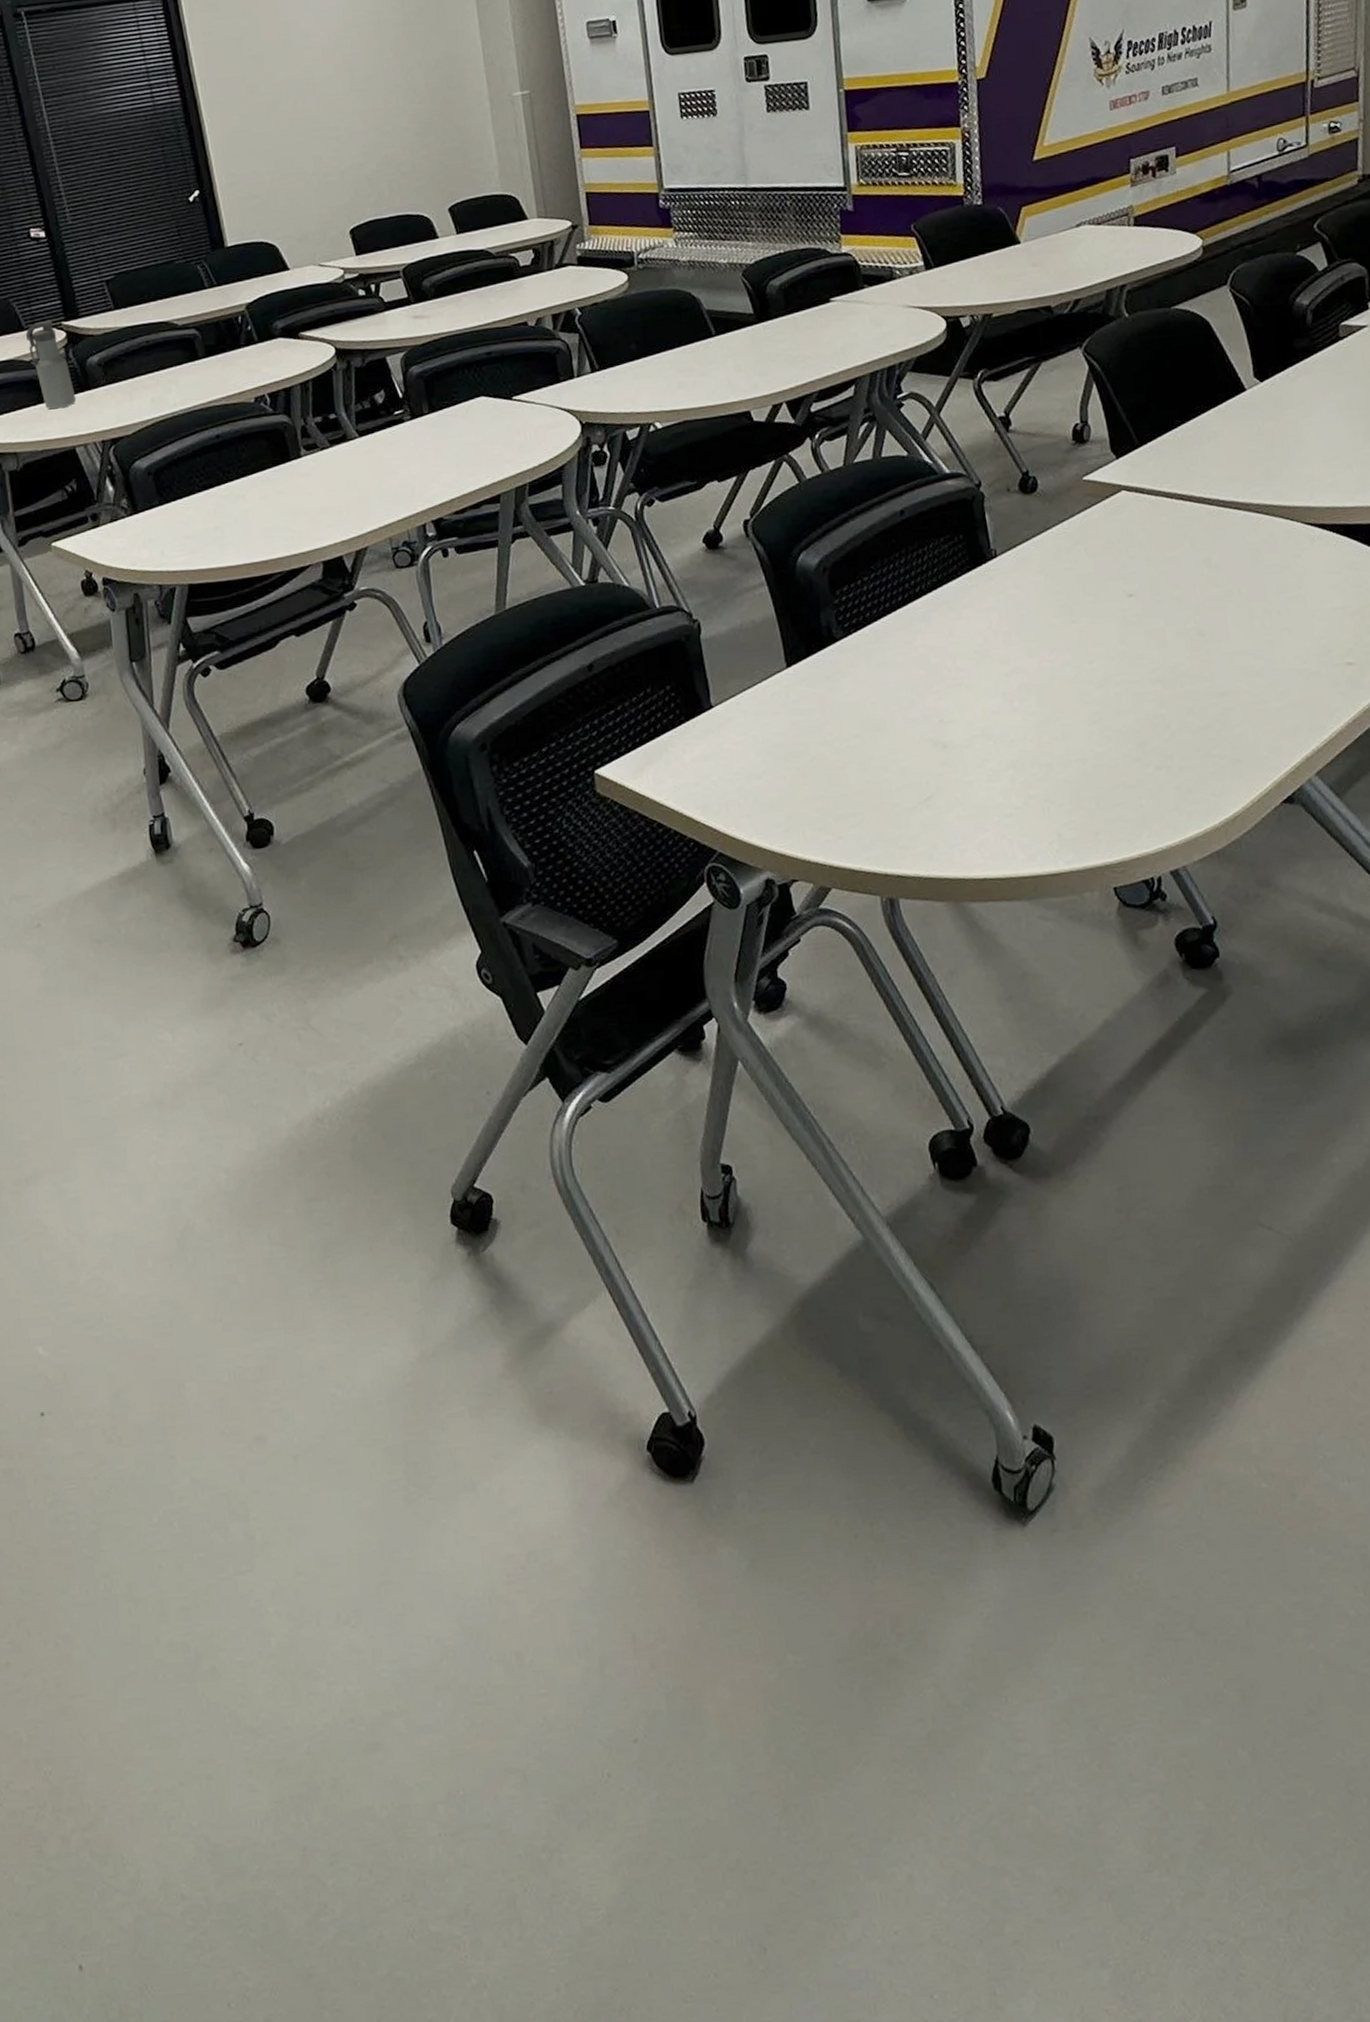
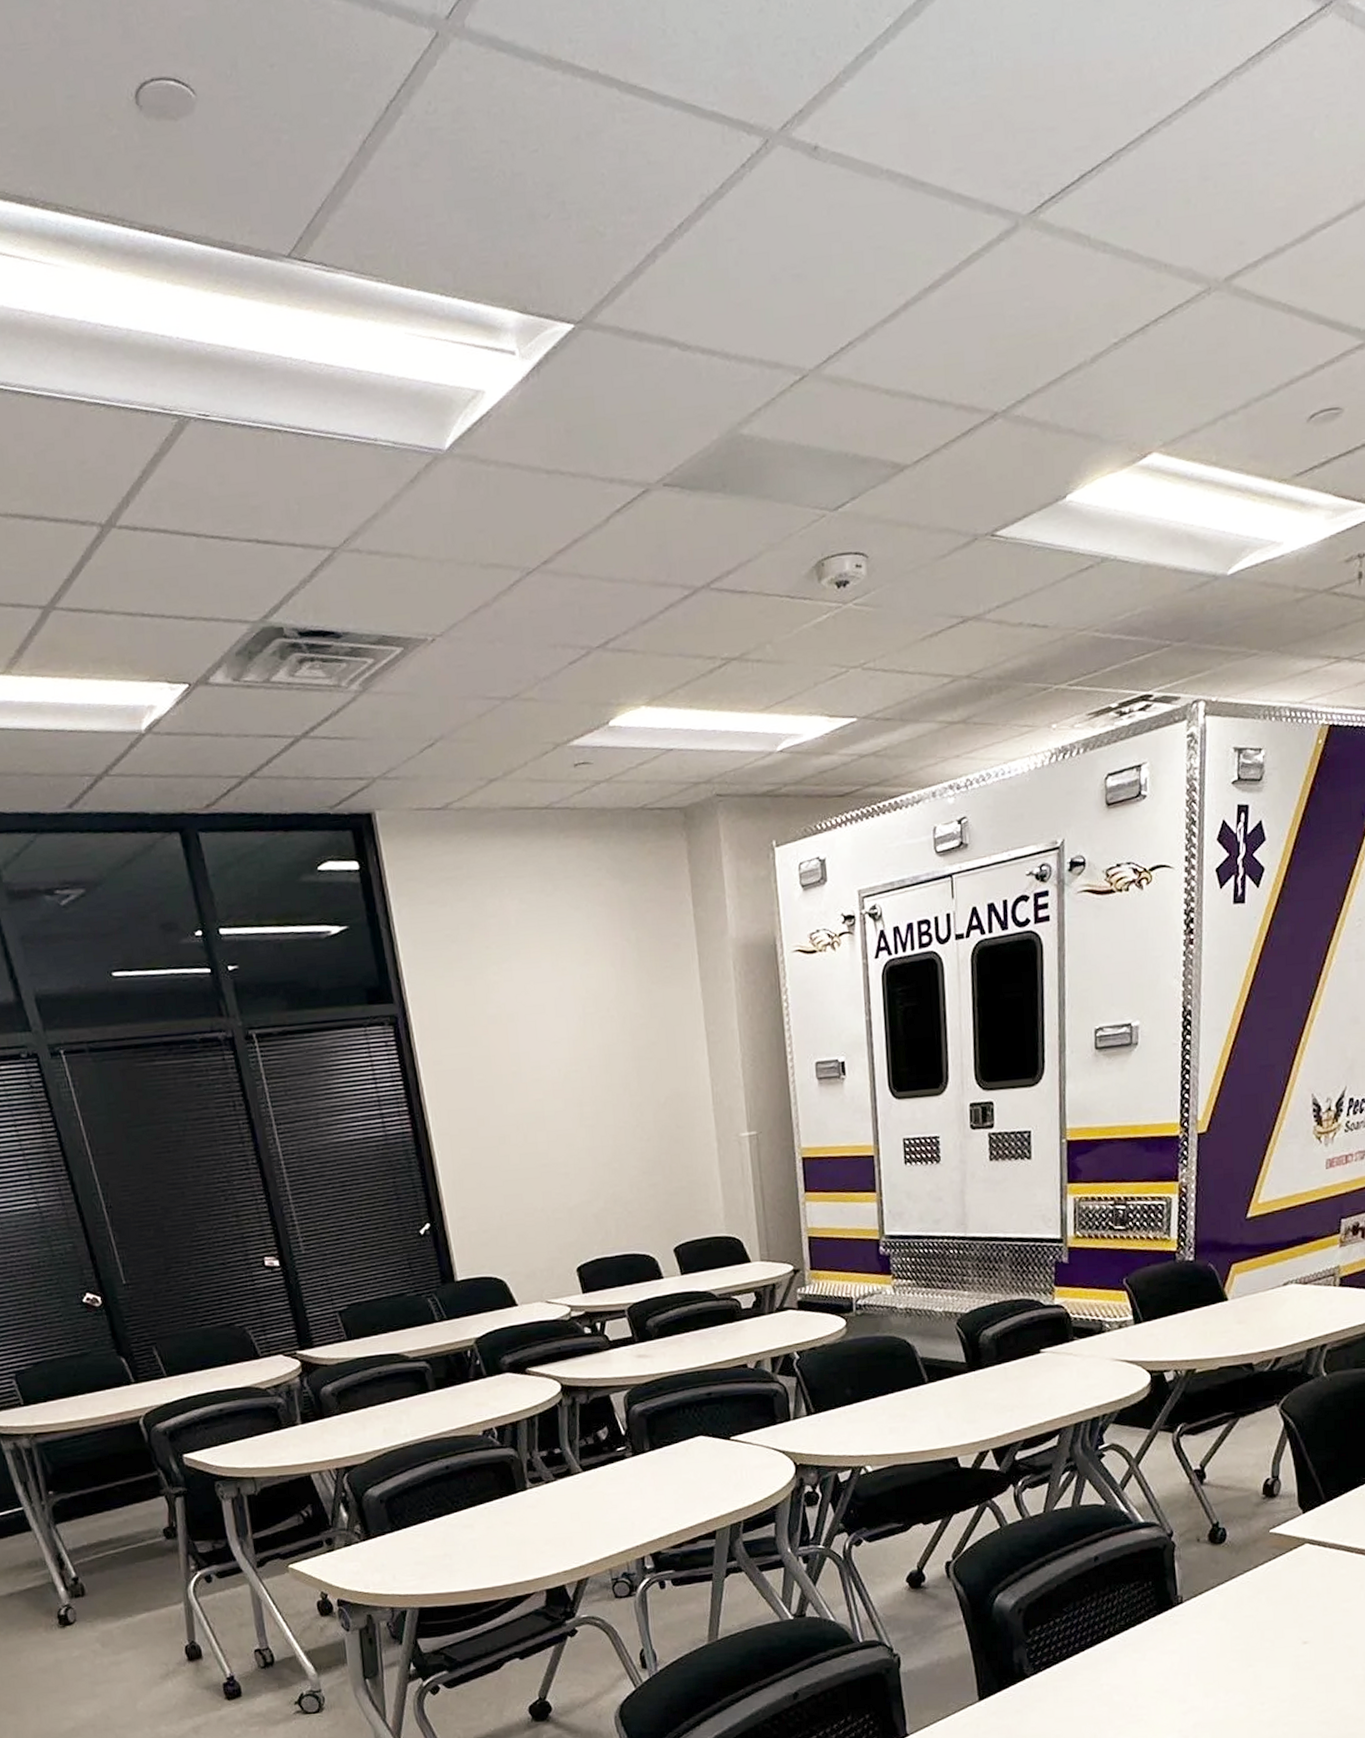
water bottle: present [25,321,77,410] -> none [261,1349,311,1437]

